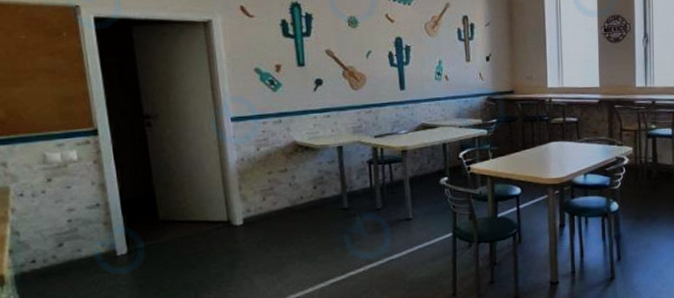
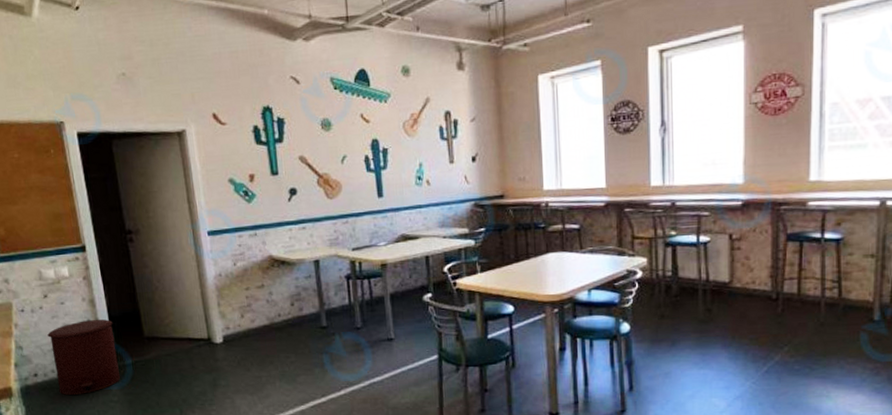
trash can: none [49,203,132,281] -> present [47,319,121,395]

